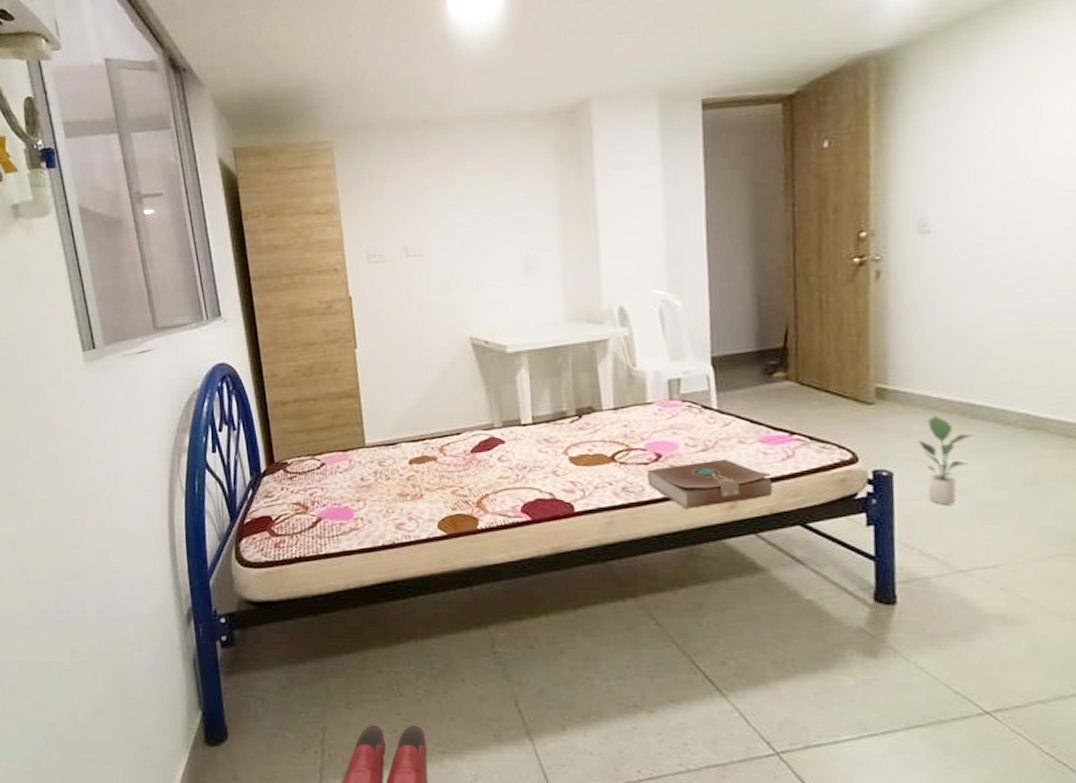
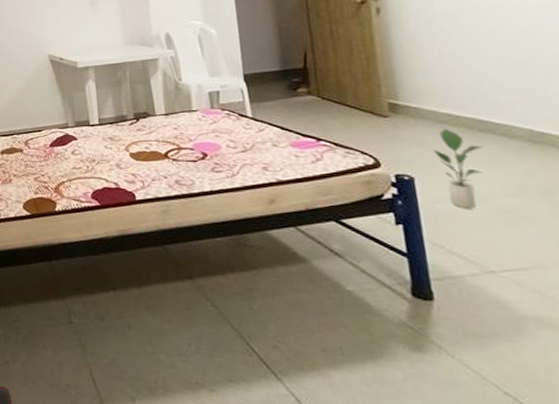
book: present [647,459,772,509] -> none [196,160,307,202]

